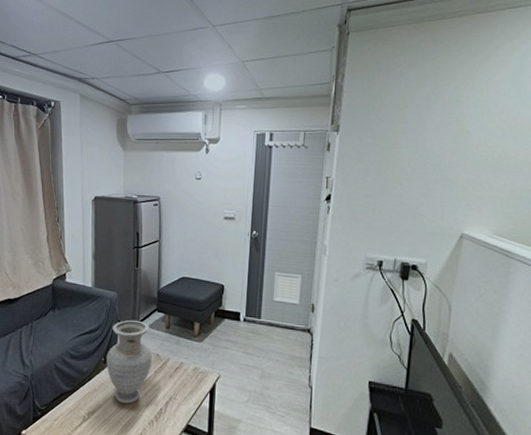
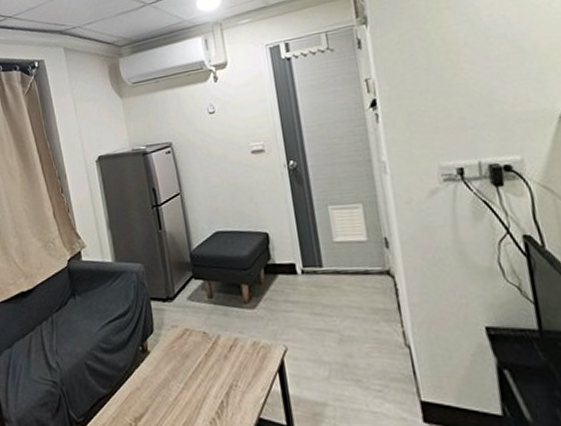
vase: present [106,320,152,404] -> none [144,293,200,401]

